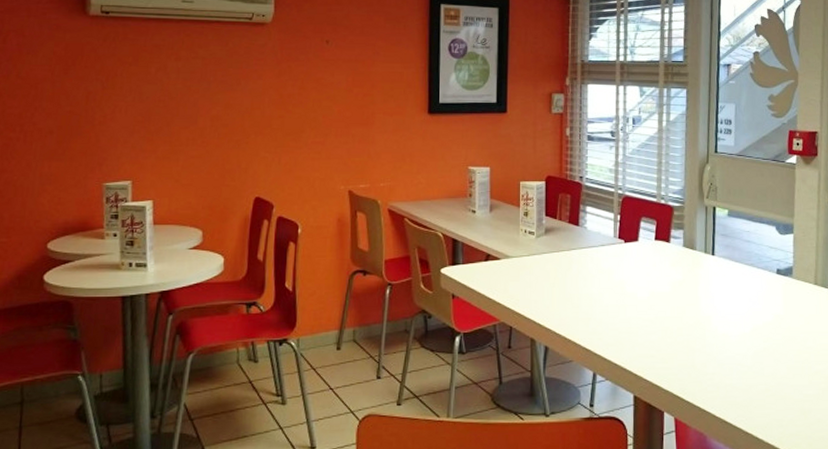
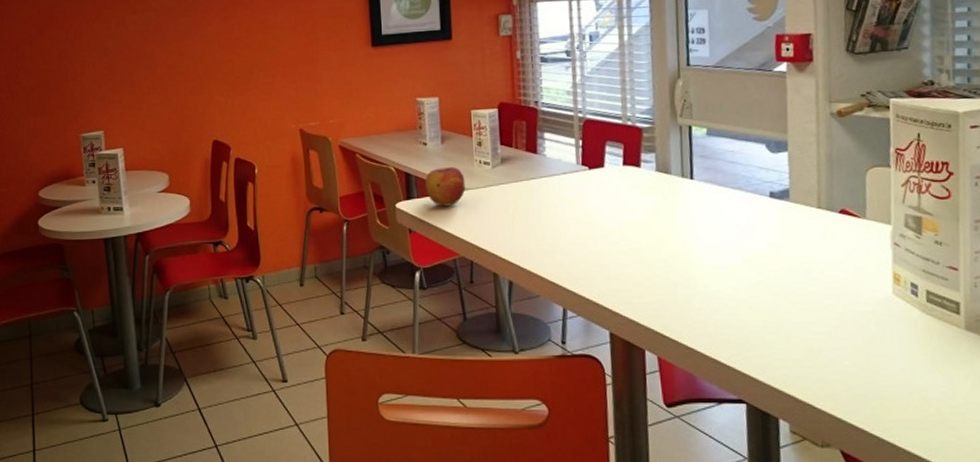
apple: none [471,235,510,273] -> present [425,167,466,207]

